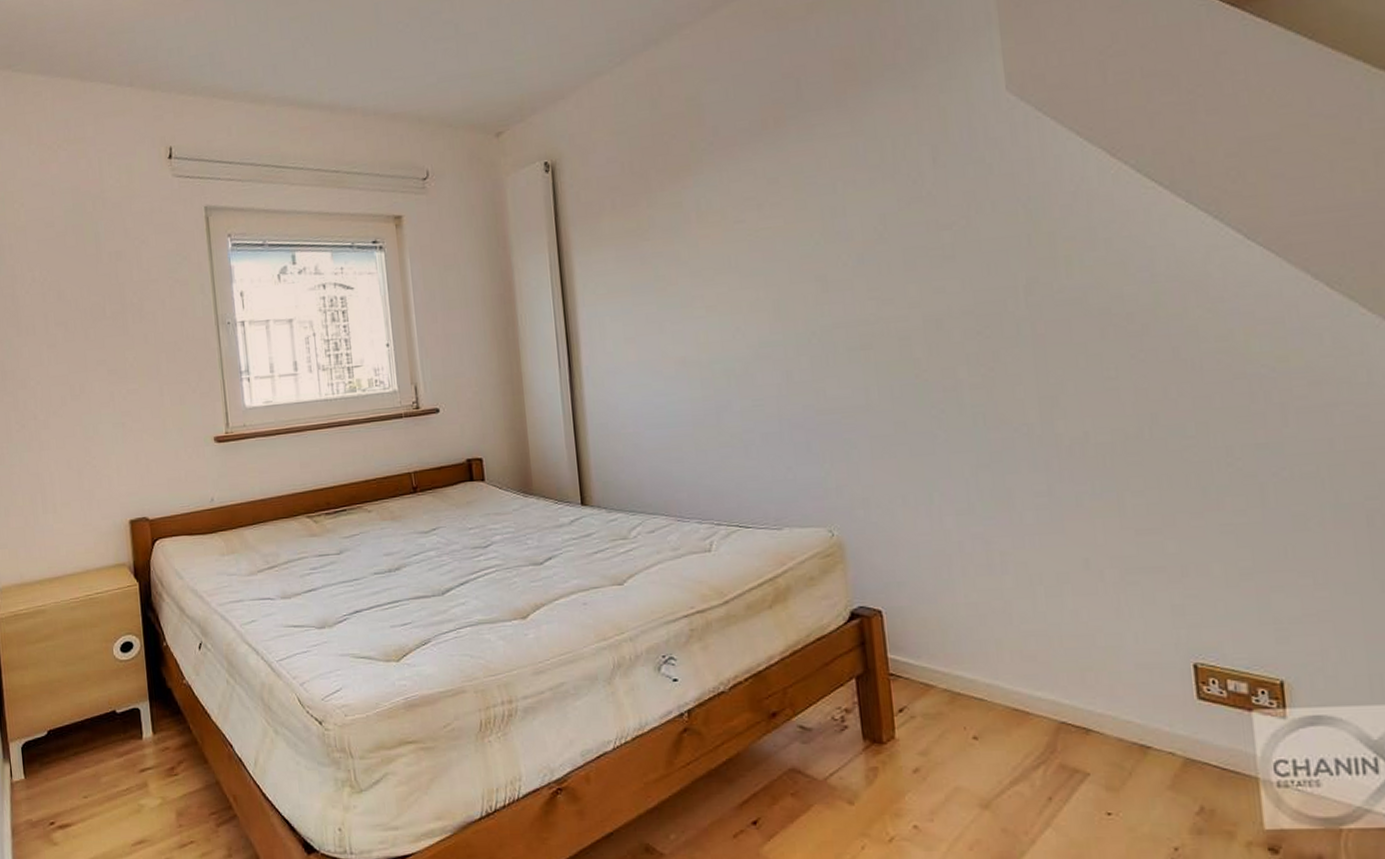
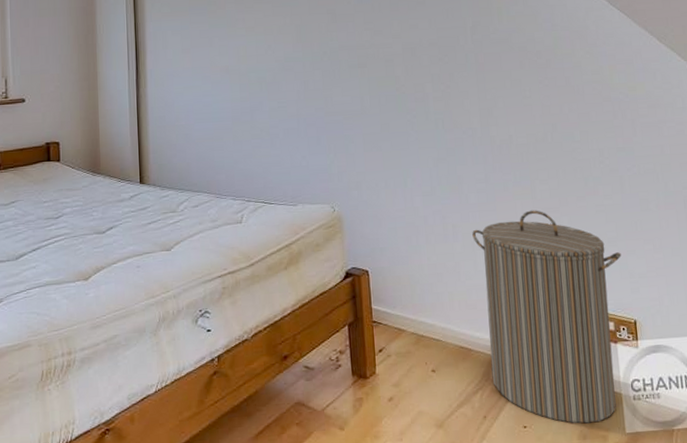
laundry hamper: none [1029,531,1261,814] -> present [472,210,622,424]

